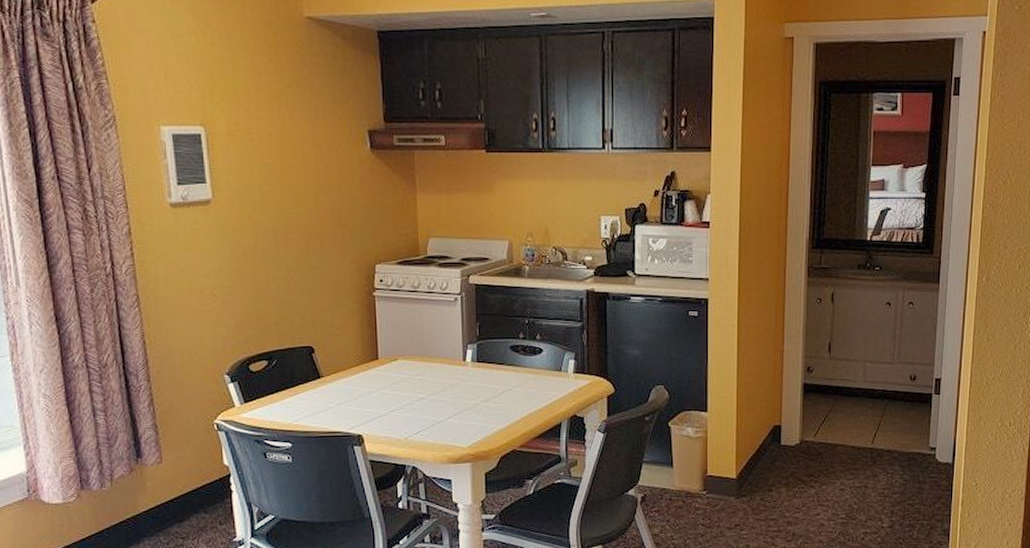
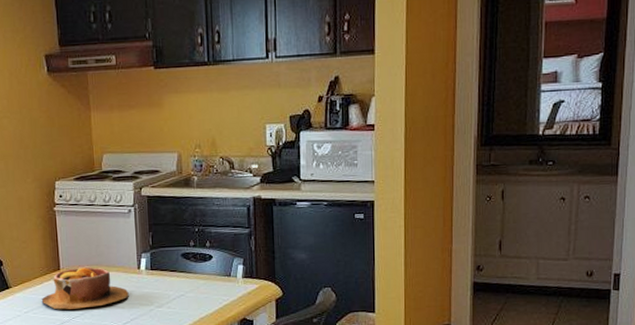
bowl: none [356,356,453,402] -> present [41,266,129,310]

